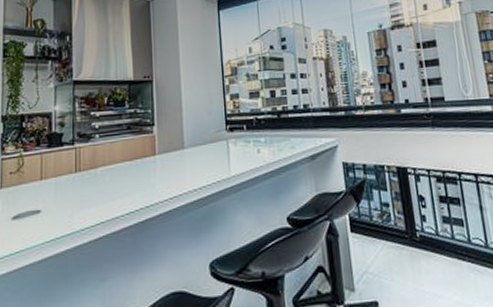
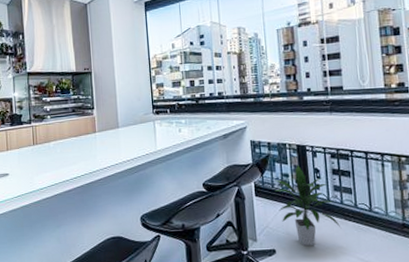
indoor plant: none [371,191,455,296] -> present [273,165,342,246]

